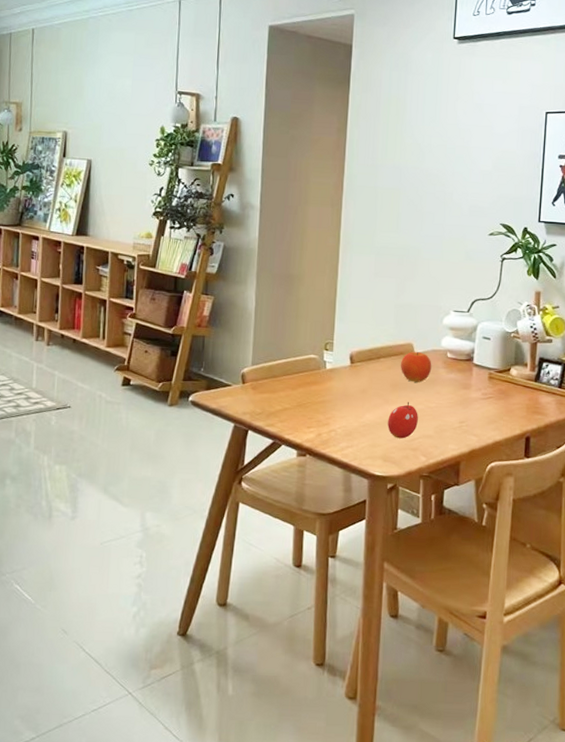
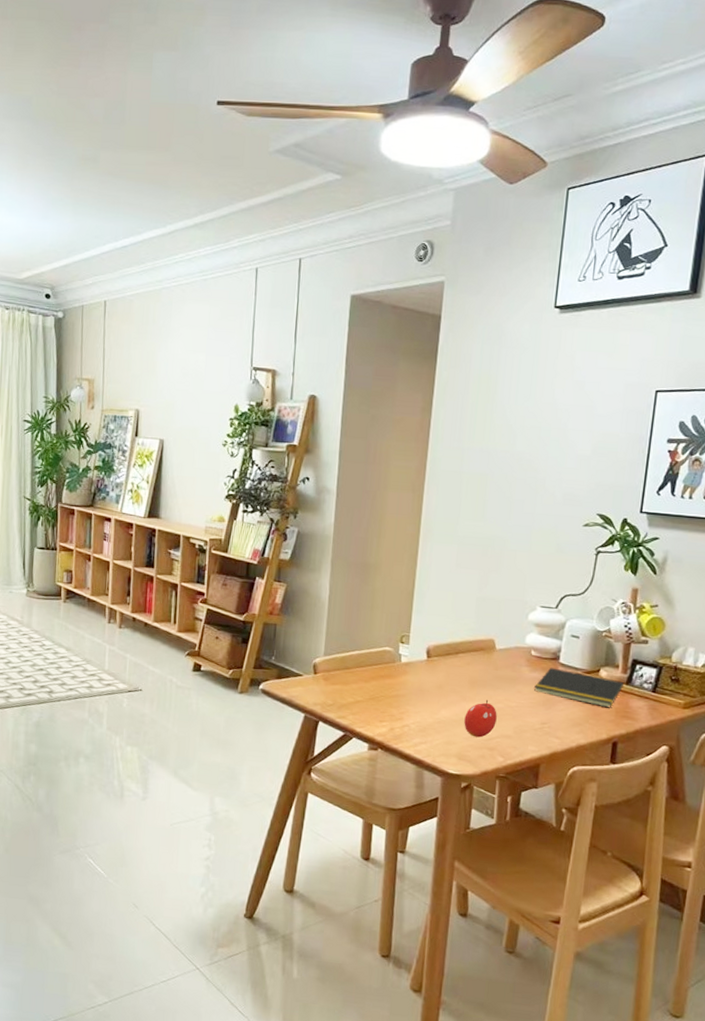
fruit: present [401,352,432,382] -> none [480,648,514,680]
notepad: none [452,368,532,405] -> present [534,667,624,708]

